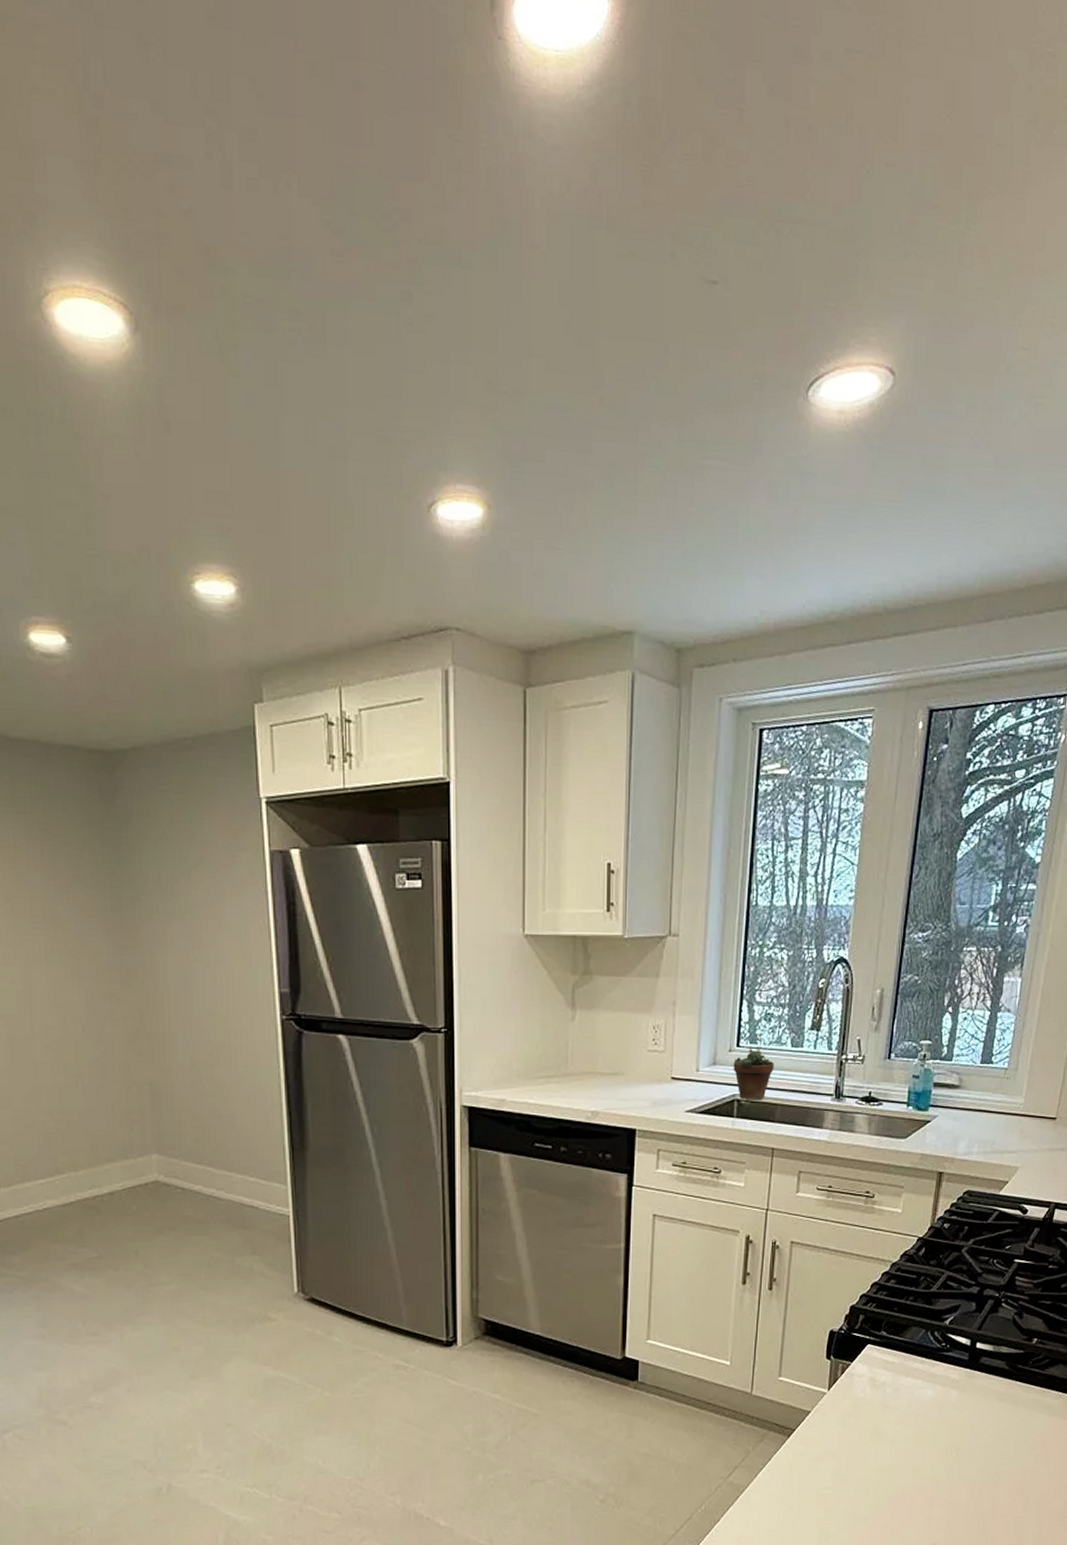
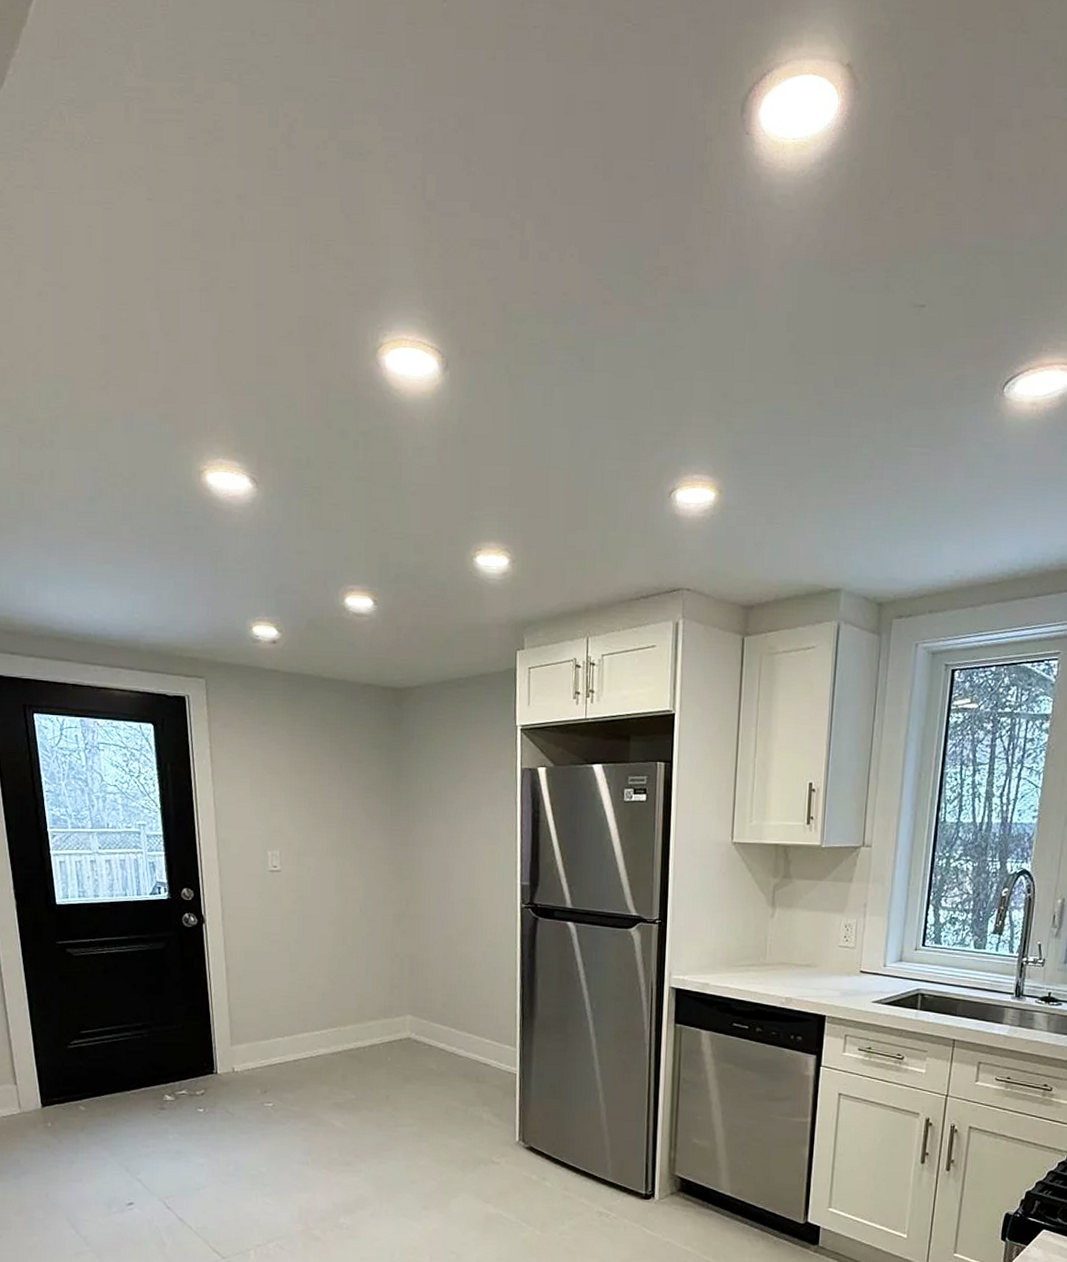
succulent plant: present [733,1034,774,1100] -> none [918,935,958,995]

